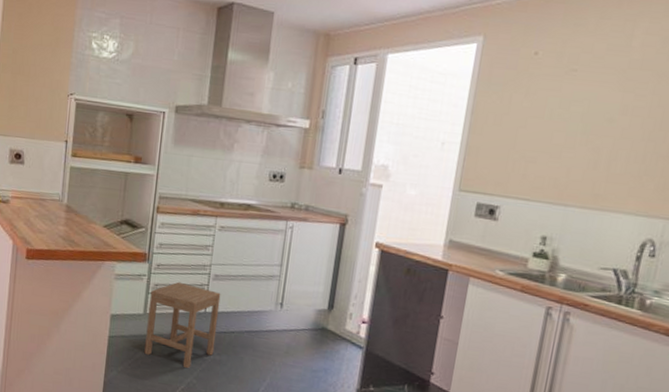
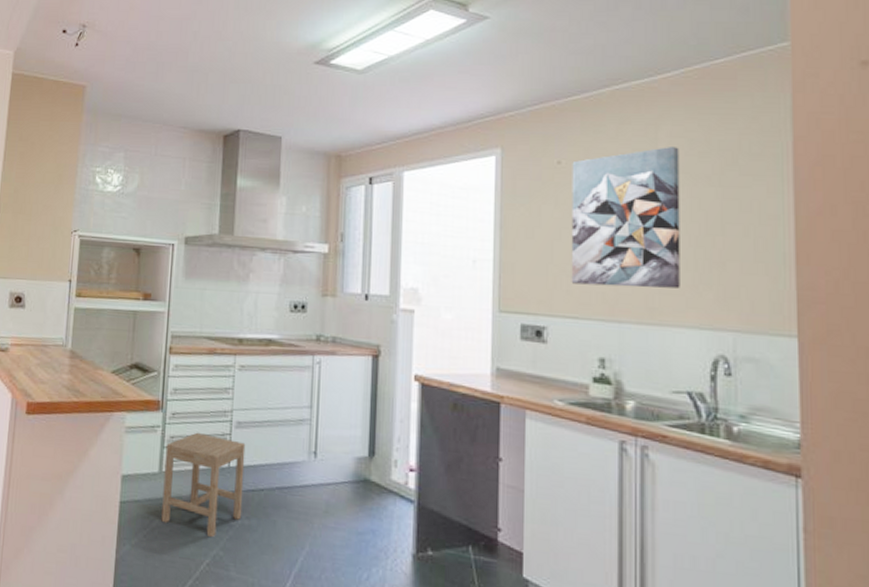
wall art: none [528,43,652,178] -> present [571,147,680,289]

